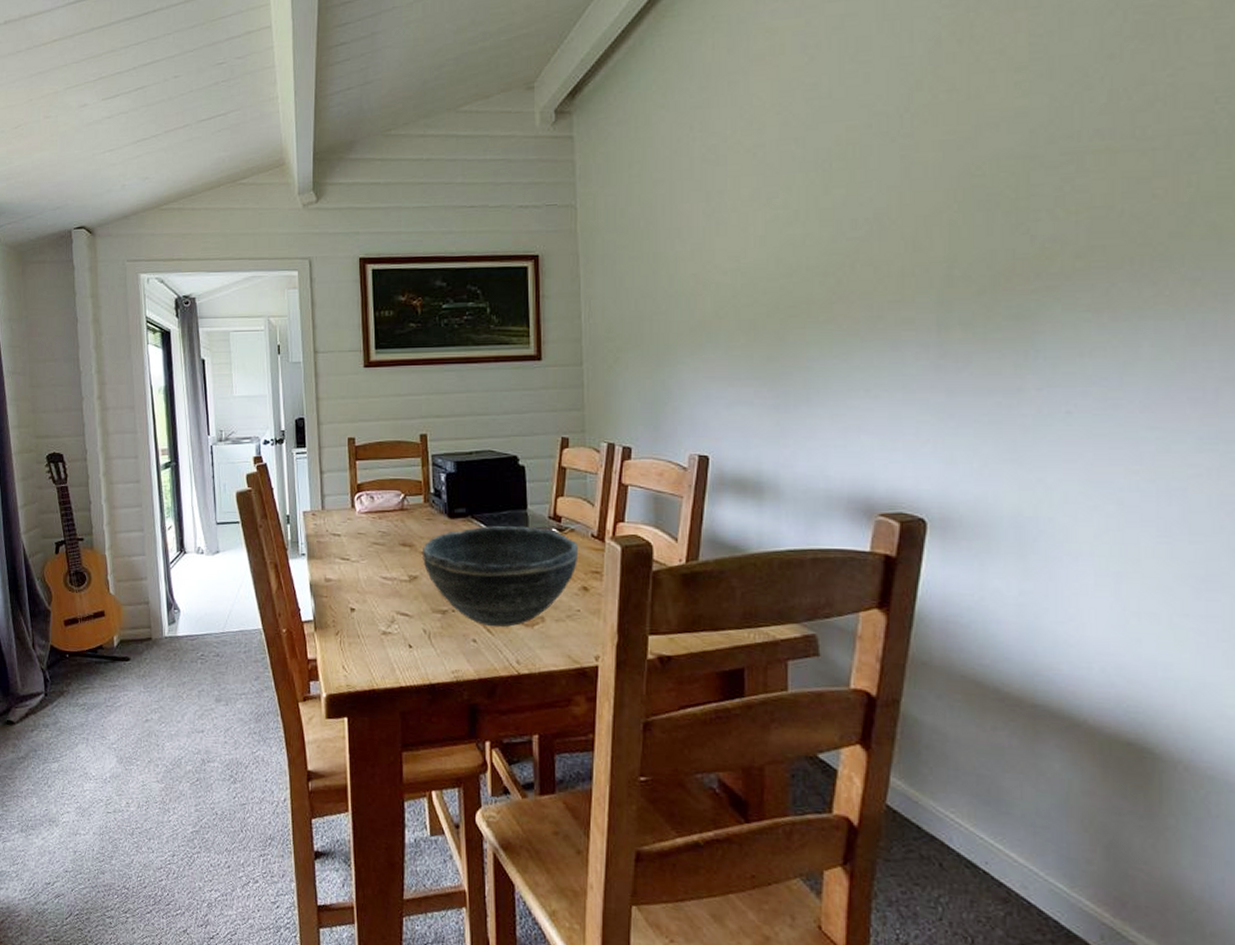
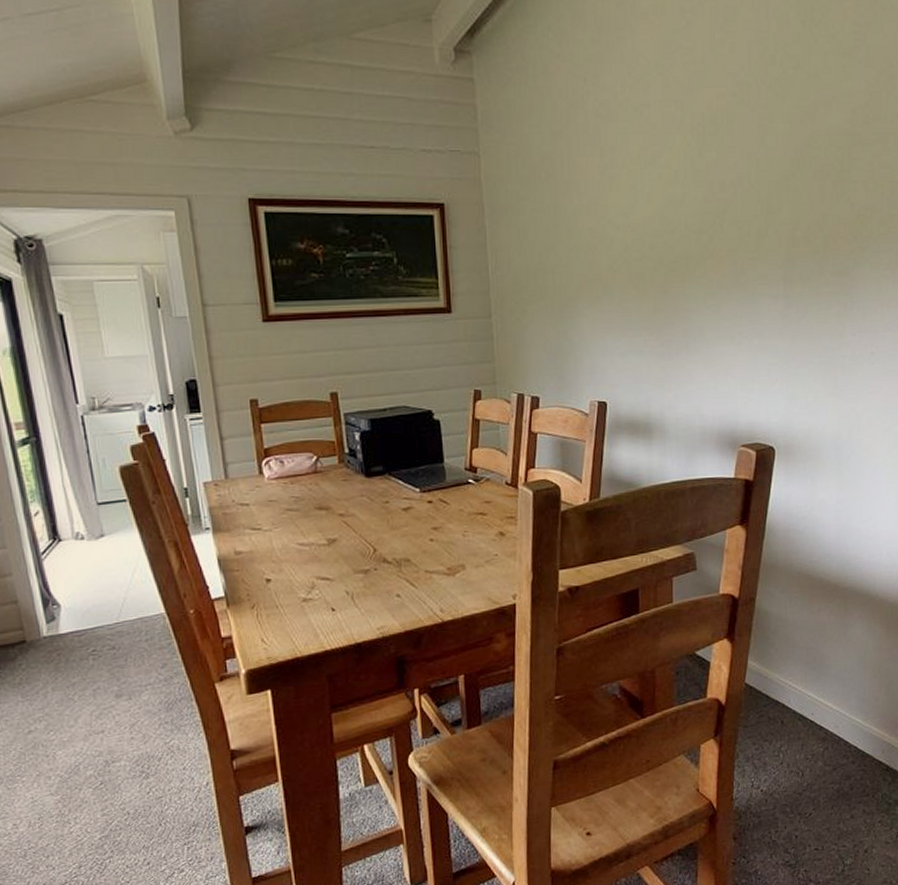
bowl: present [423,525,579,627] -> none [340,479,495,580]

